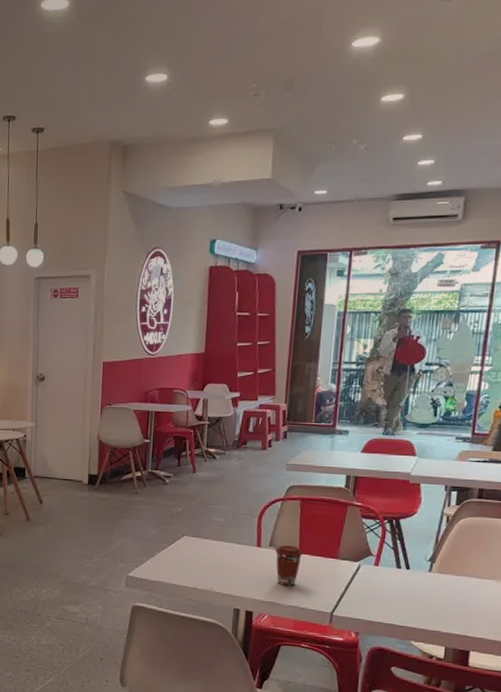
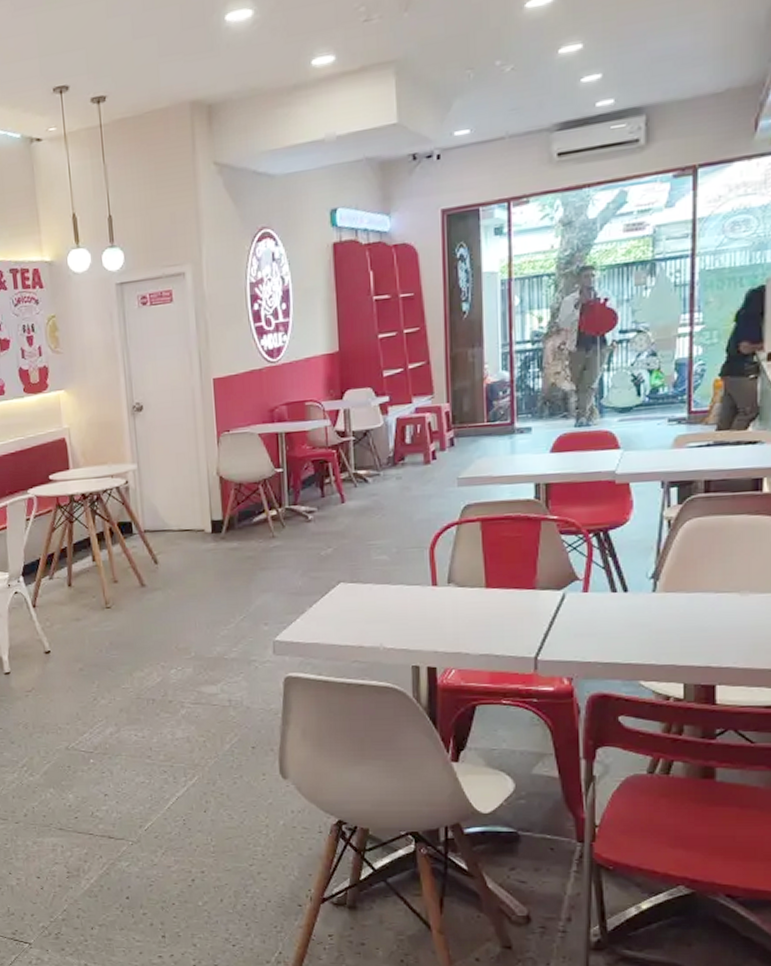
coffee cup: present [275,545,303,586] -> none [456,579,492,630]

